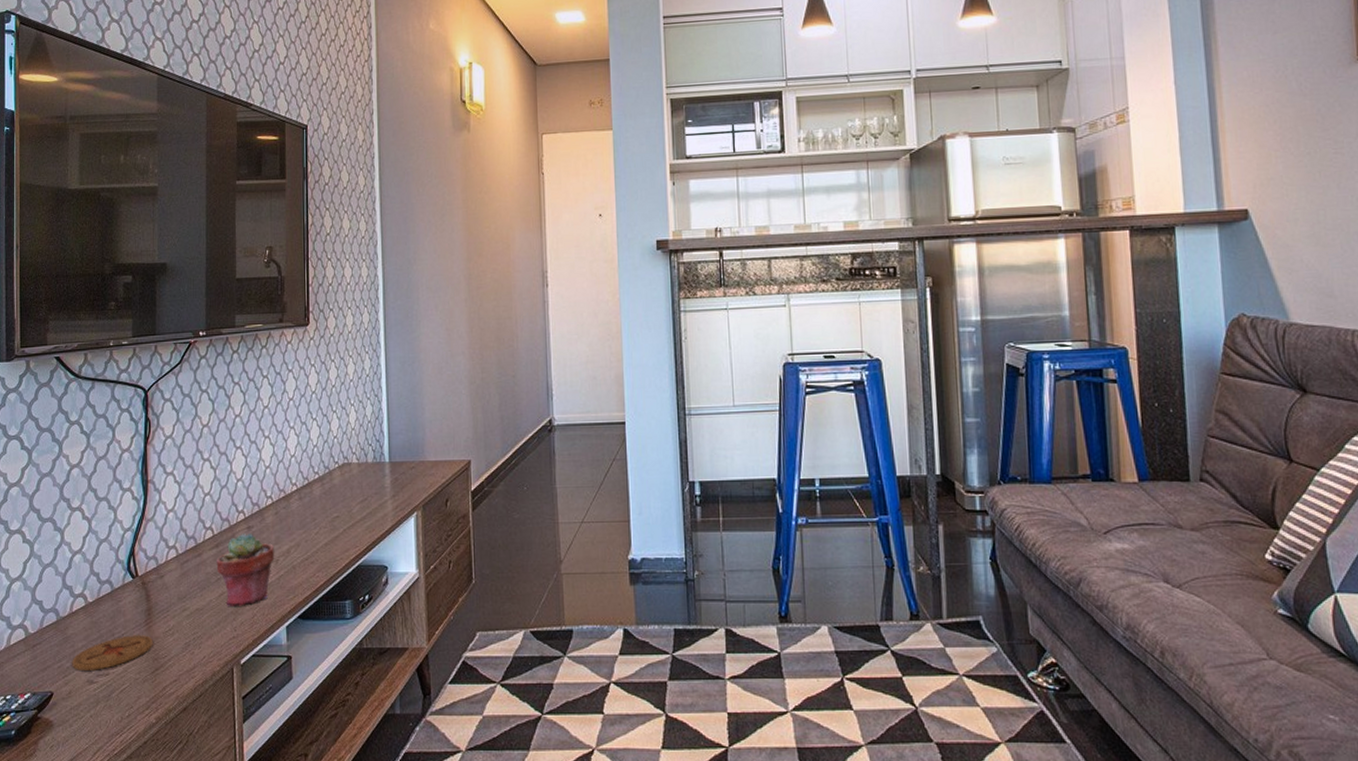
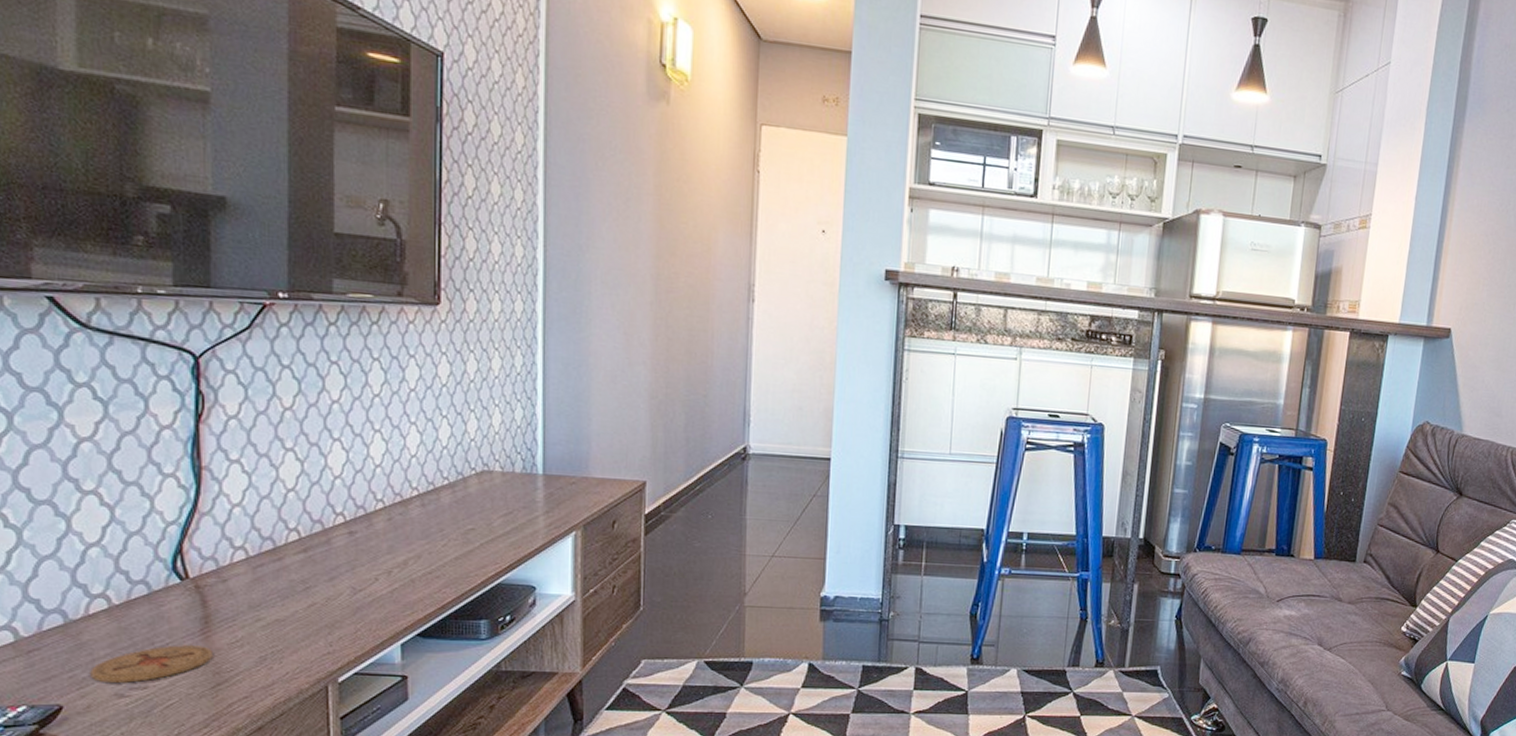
potted succulent: present [216,534,275,606] -> none [304,539,387,620]

